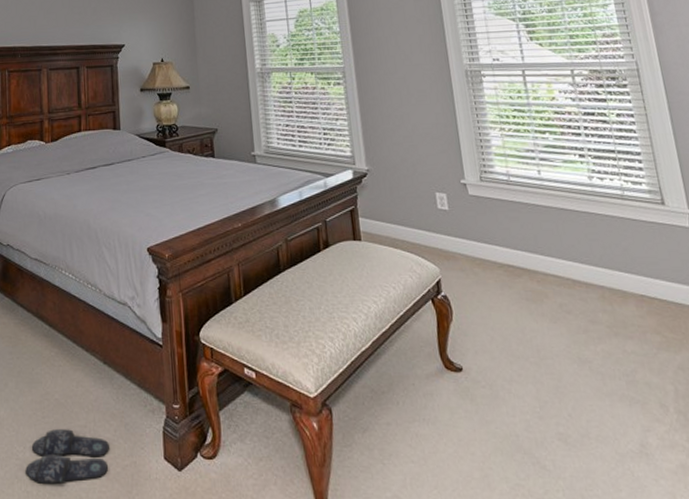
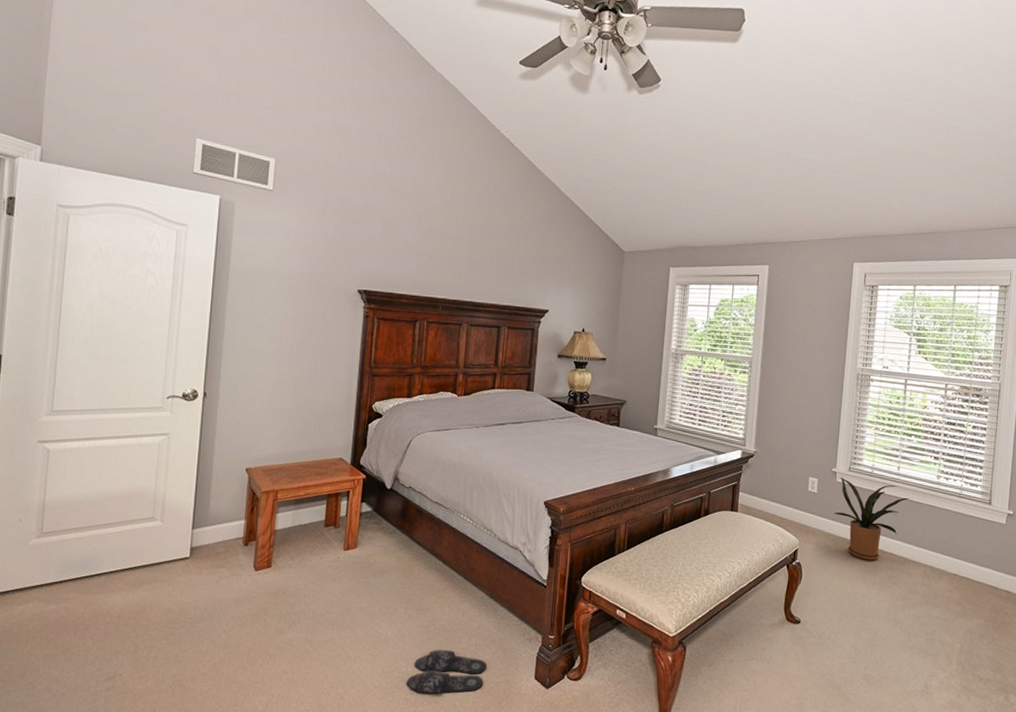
house plant: none [469,189,562,286] -> present [833,477,910,561]

